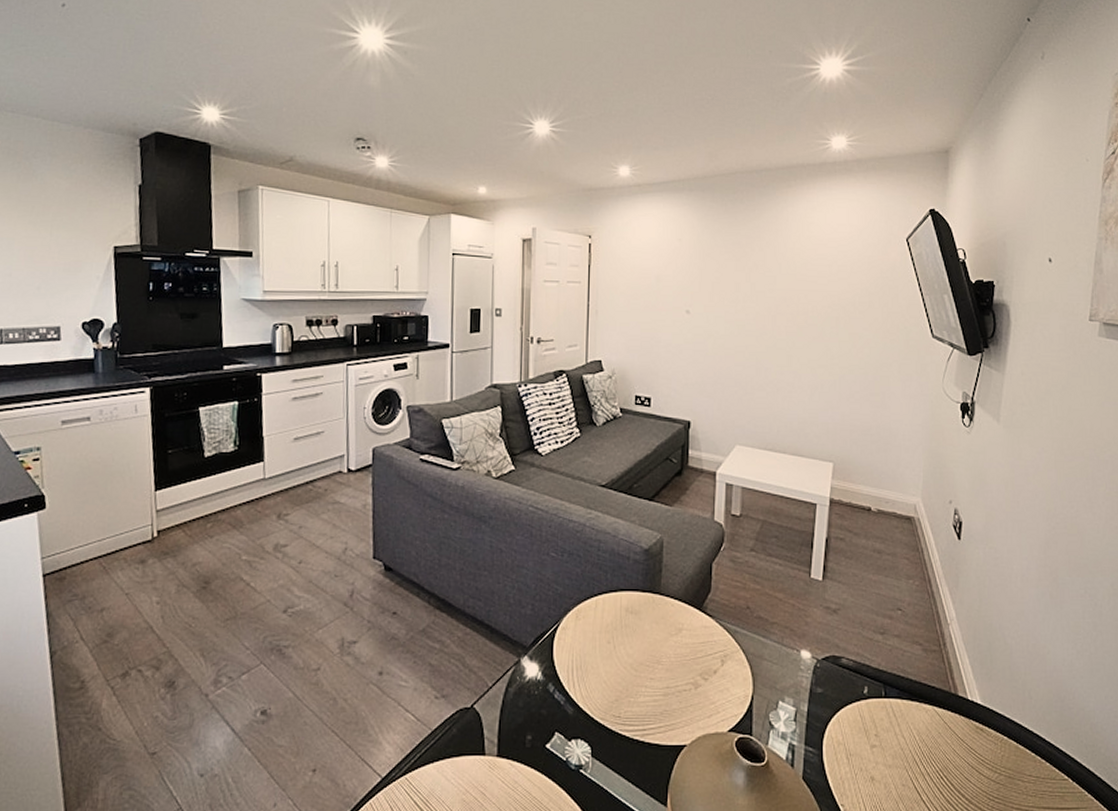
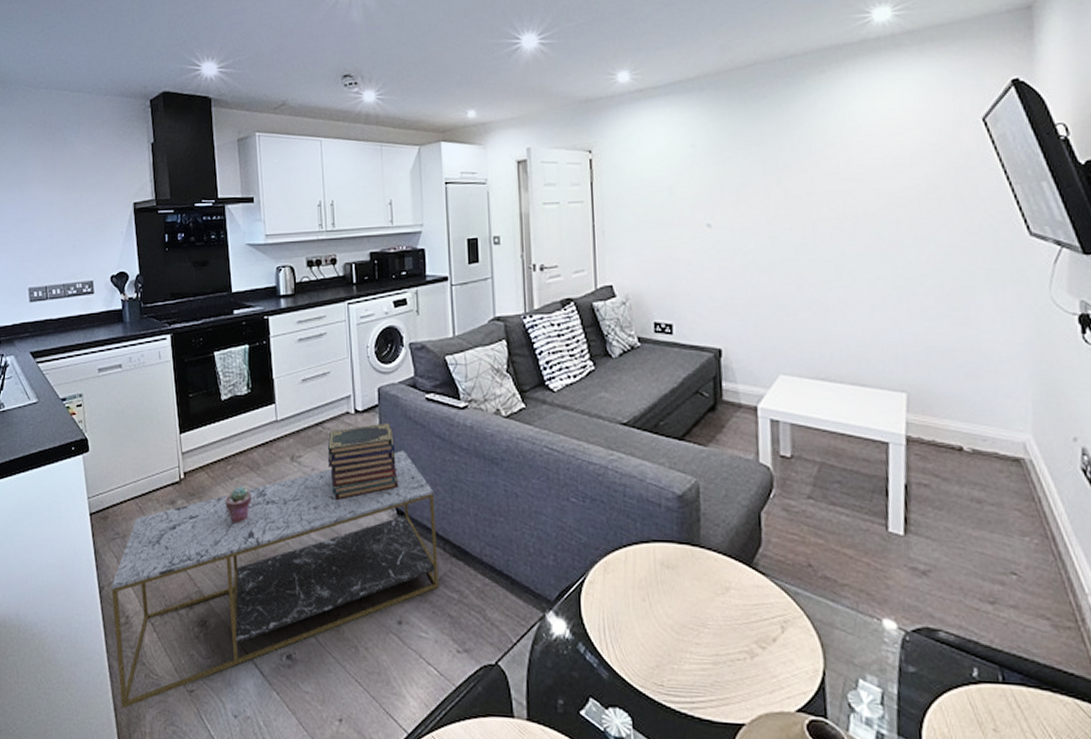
coffee table: none [64,509,423,778] -> present [111,450,439,709]
potted succulent: none [202,544,232,582] -> present [225,486,251,524]
book stack: none [316,482,388,558] -> present [327,422,399,501]

